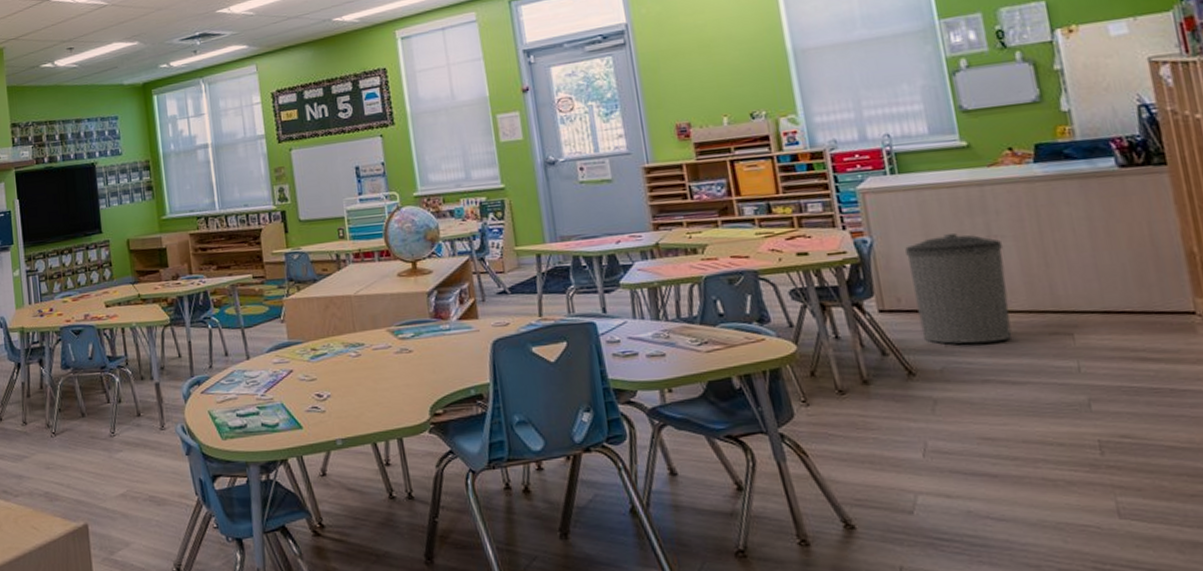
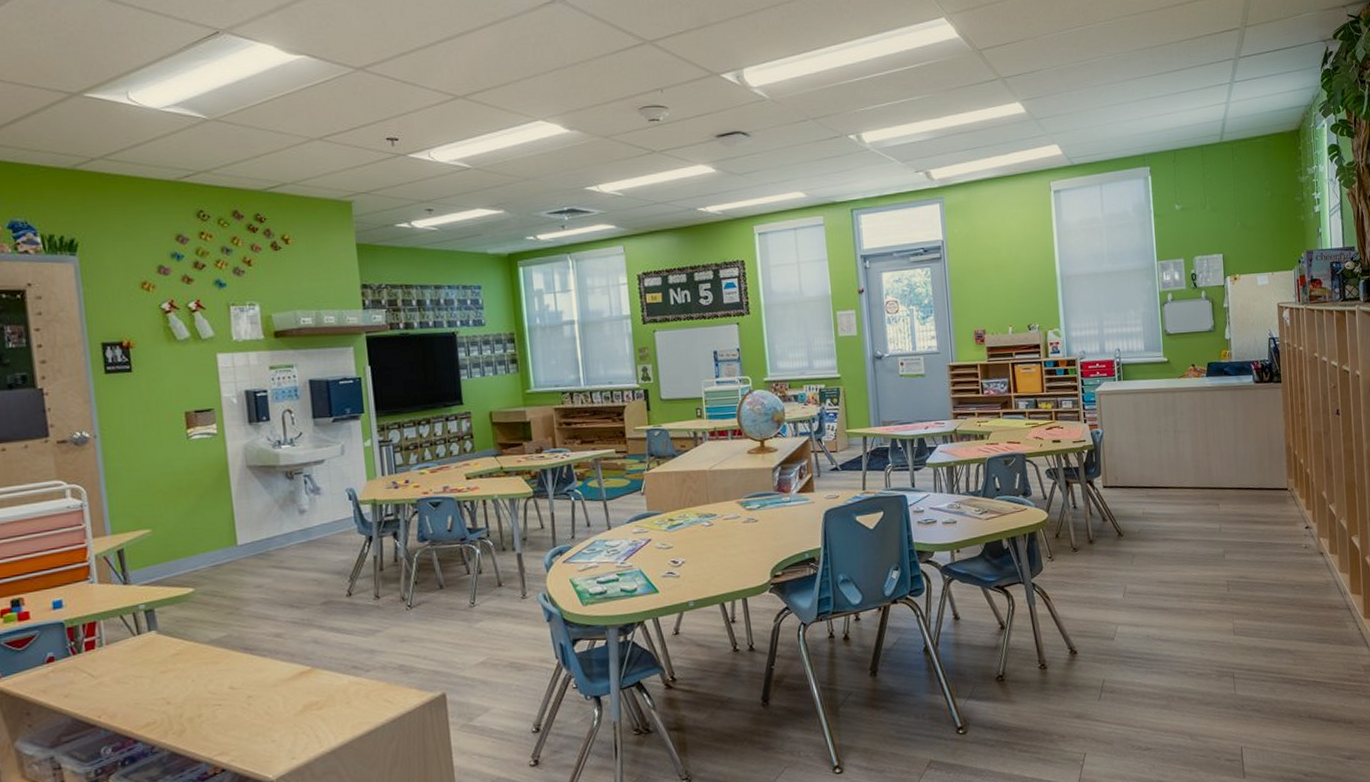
trash can: present [905,233,1012,344] -> none [1123,428,1184,512]

